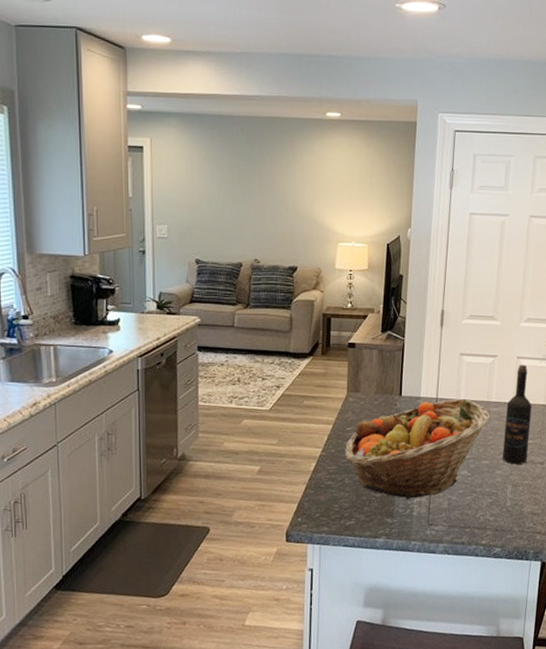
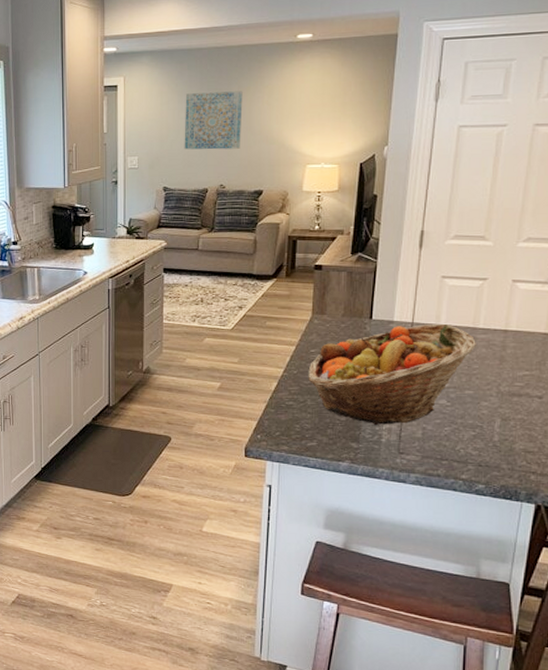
wall art: none [216,162,275,223] -> present [184,91,243,150]
wine bottle: present [503,365,532,465] -> none [491,288,529,397]

